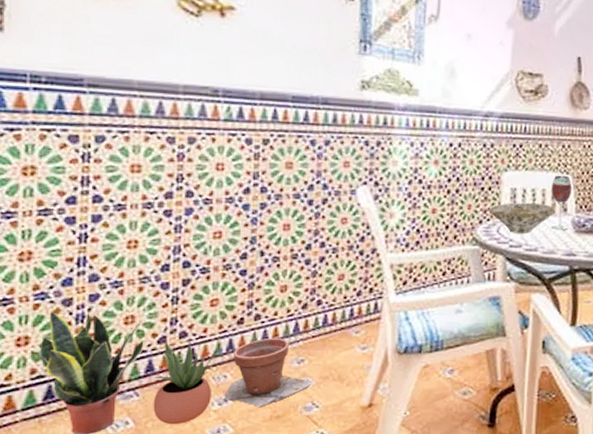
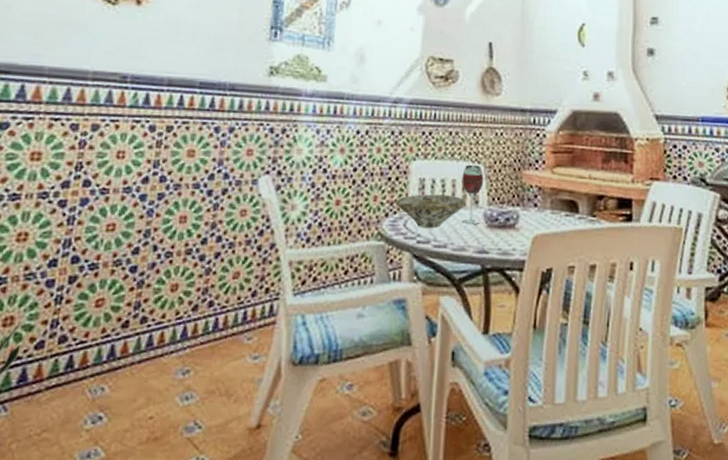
potted plant: present [152,339,221,424] -> none [20,344,102,446]
flowerpot: present [224,337,314,407] -> none [98,344,198,426]

